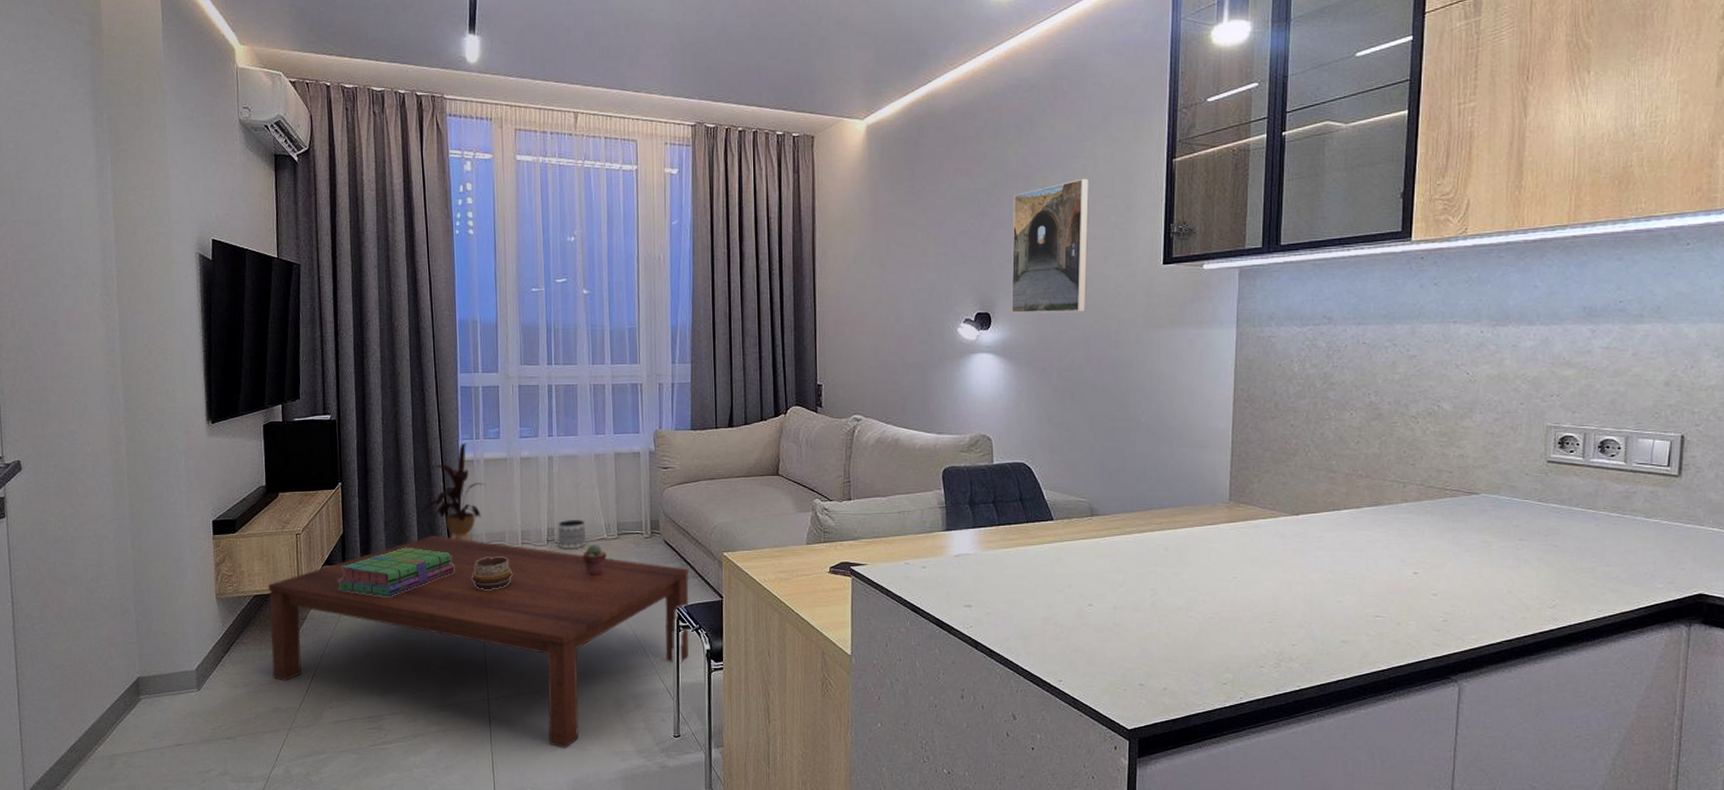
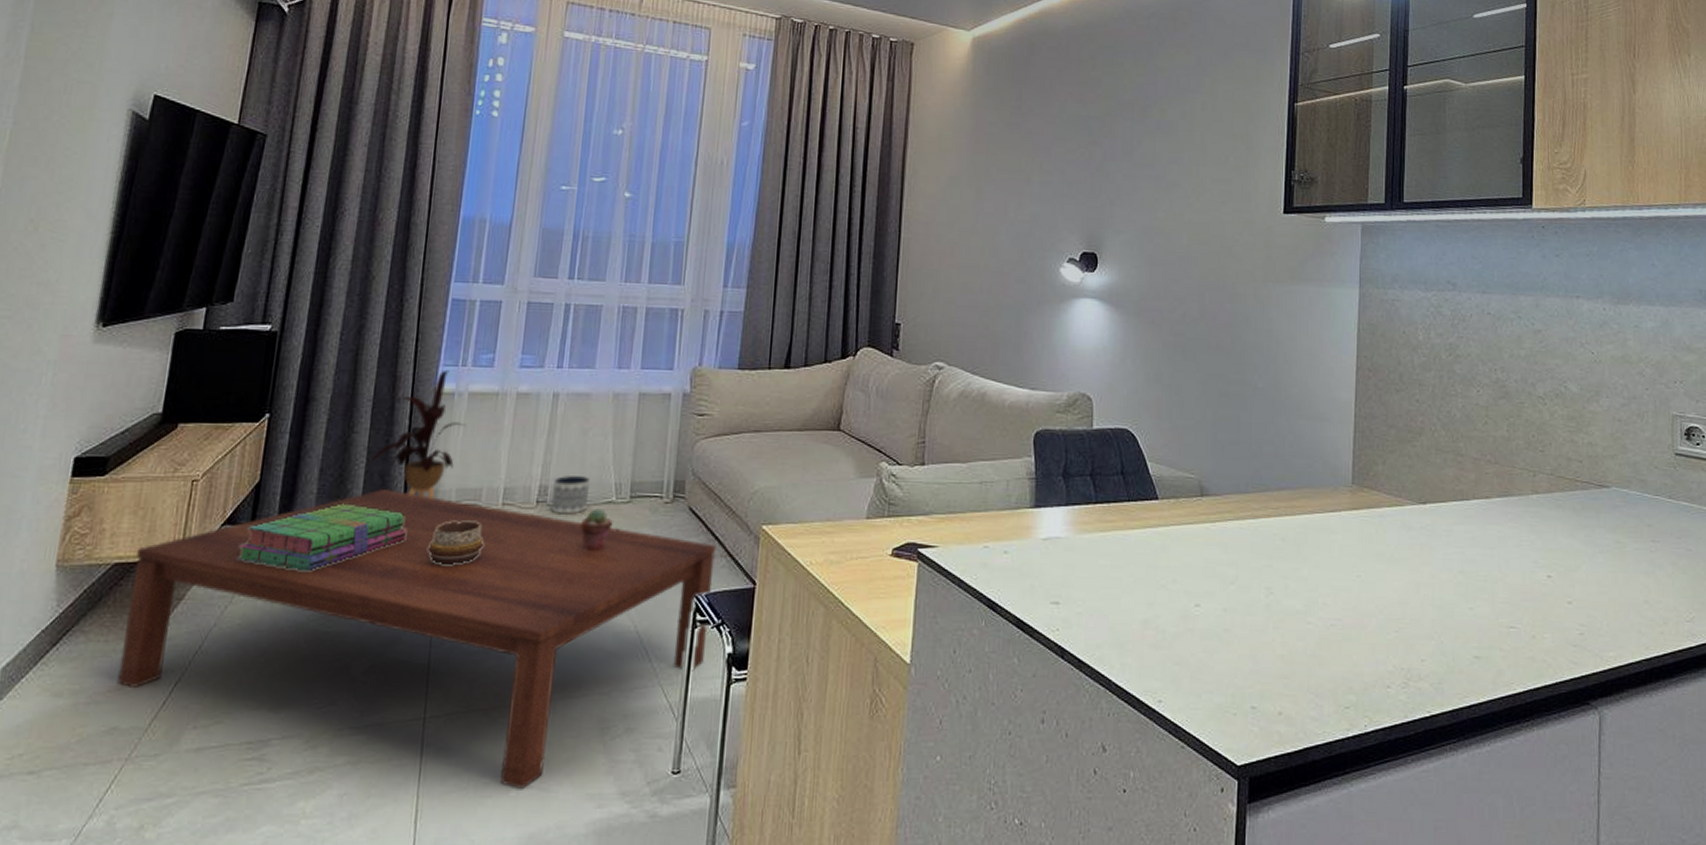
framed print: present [1011,178,1090,314] -> none [1120,114,1209,260]

